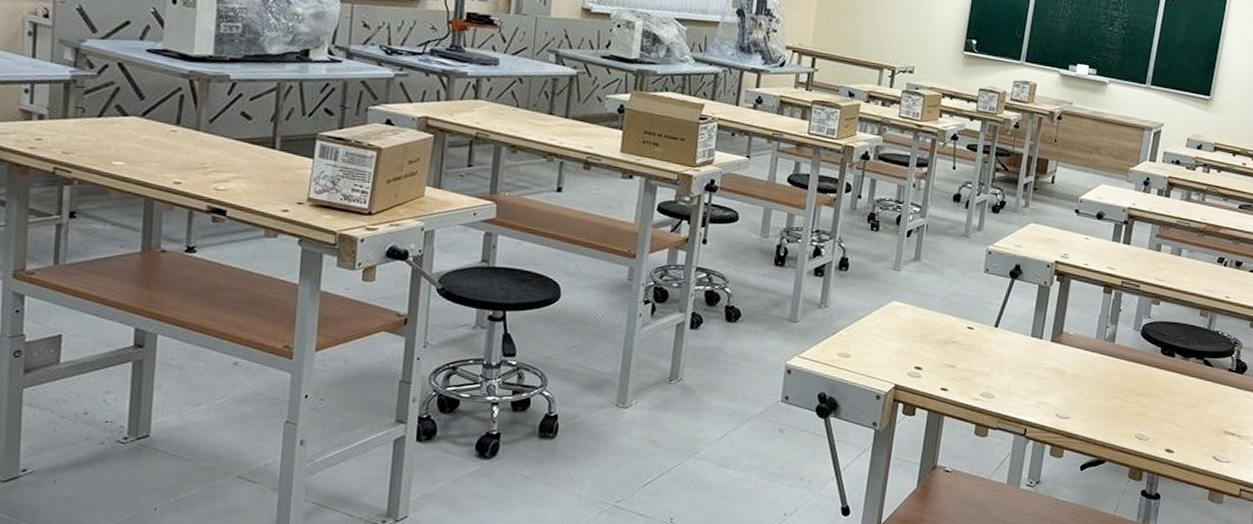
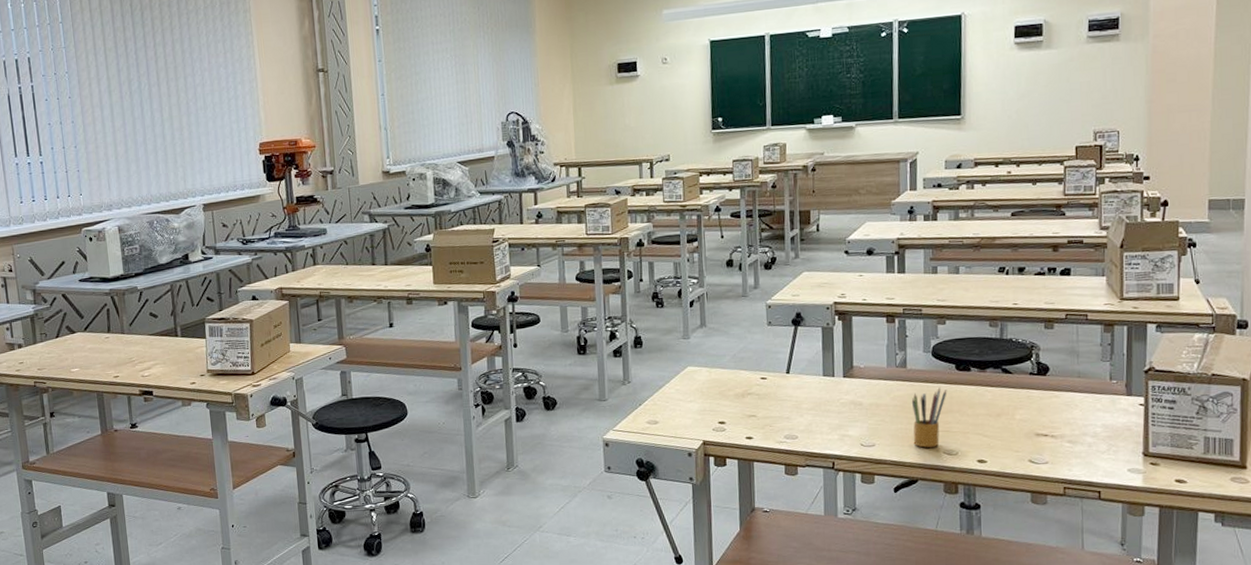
pencil box: none [1107,369,1149,429] -> present [911,387,947,448]

